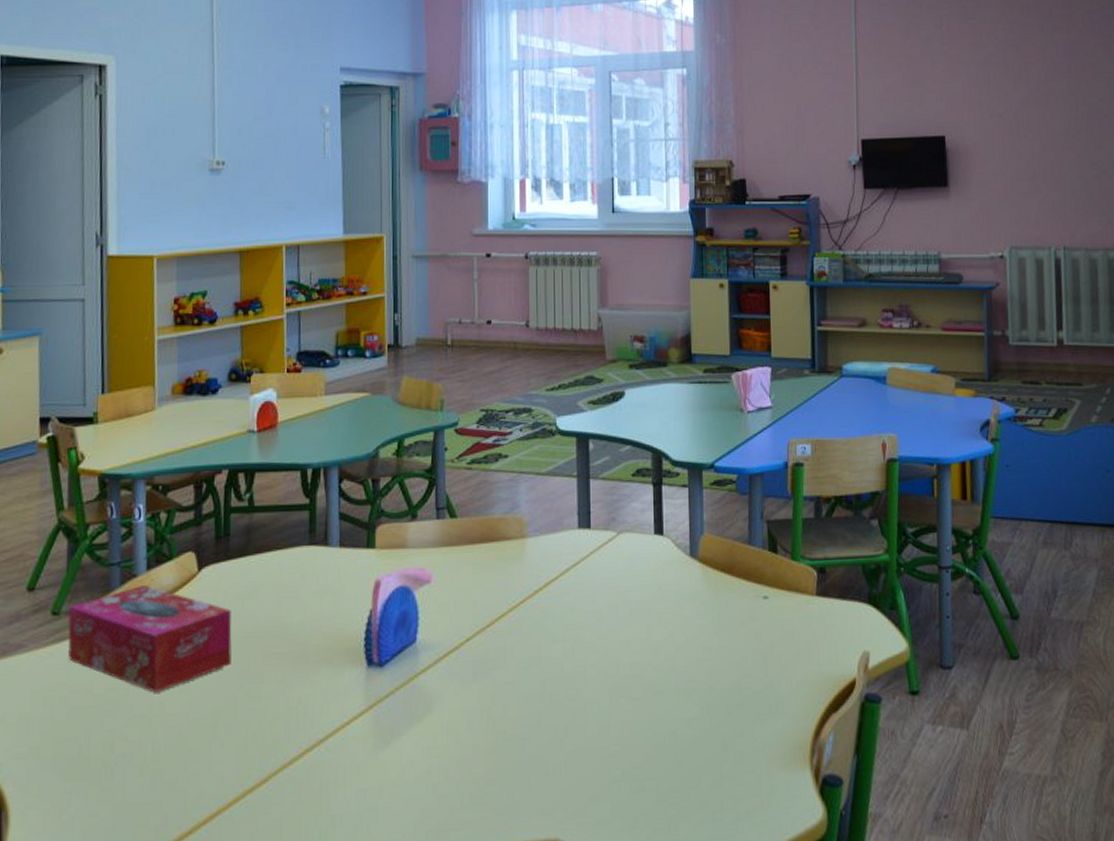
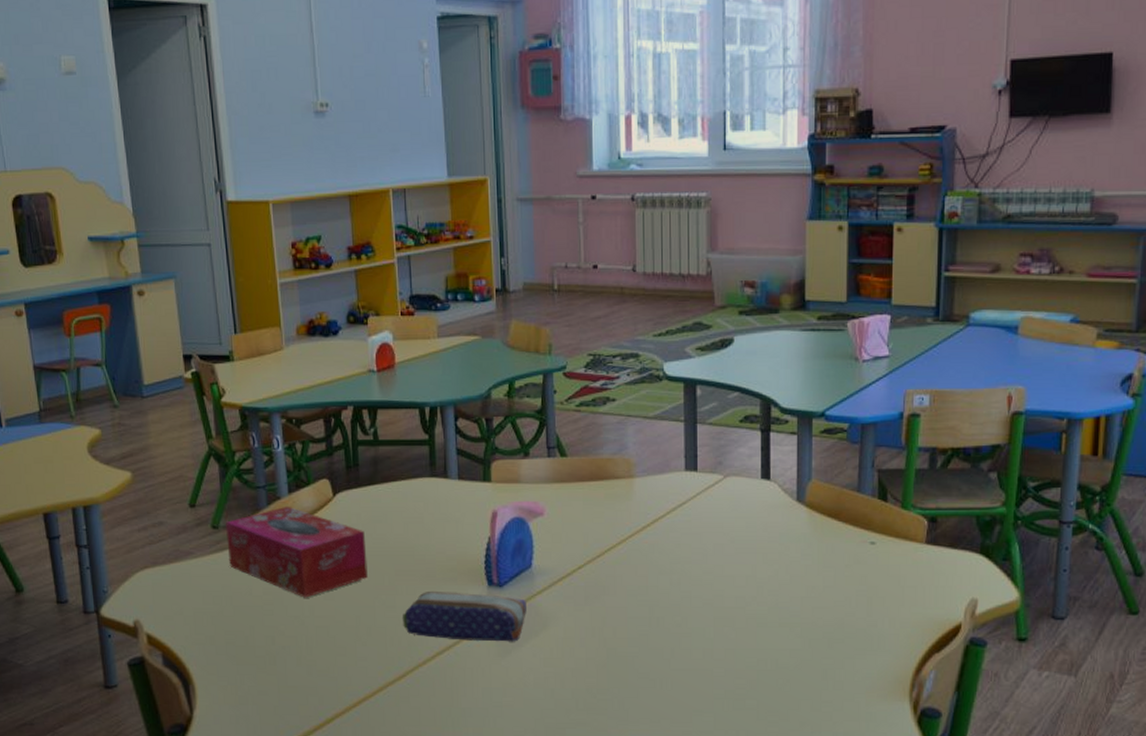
pencil case: none [267,675,409,733] -> present [402,590,526,642]

